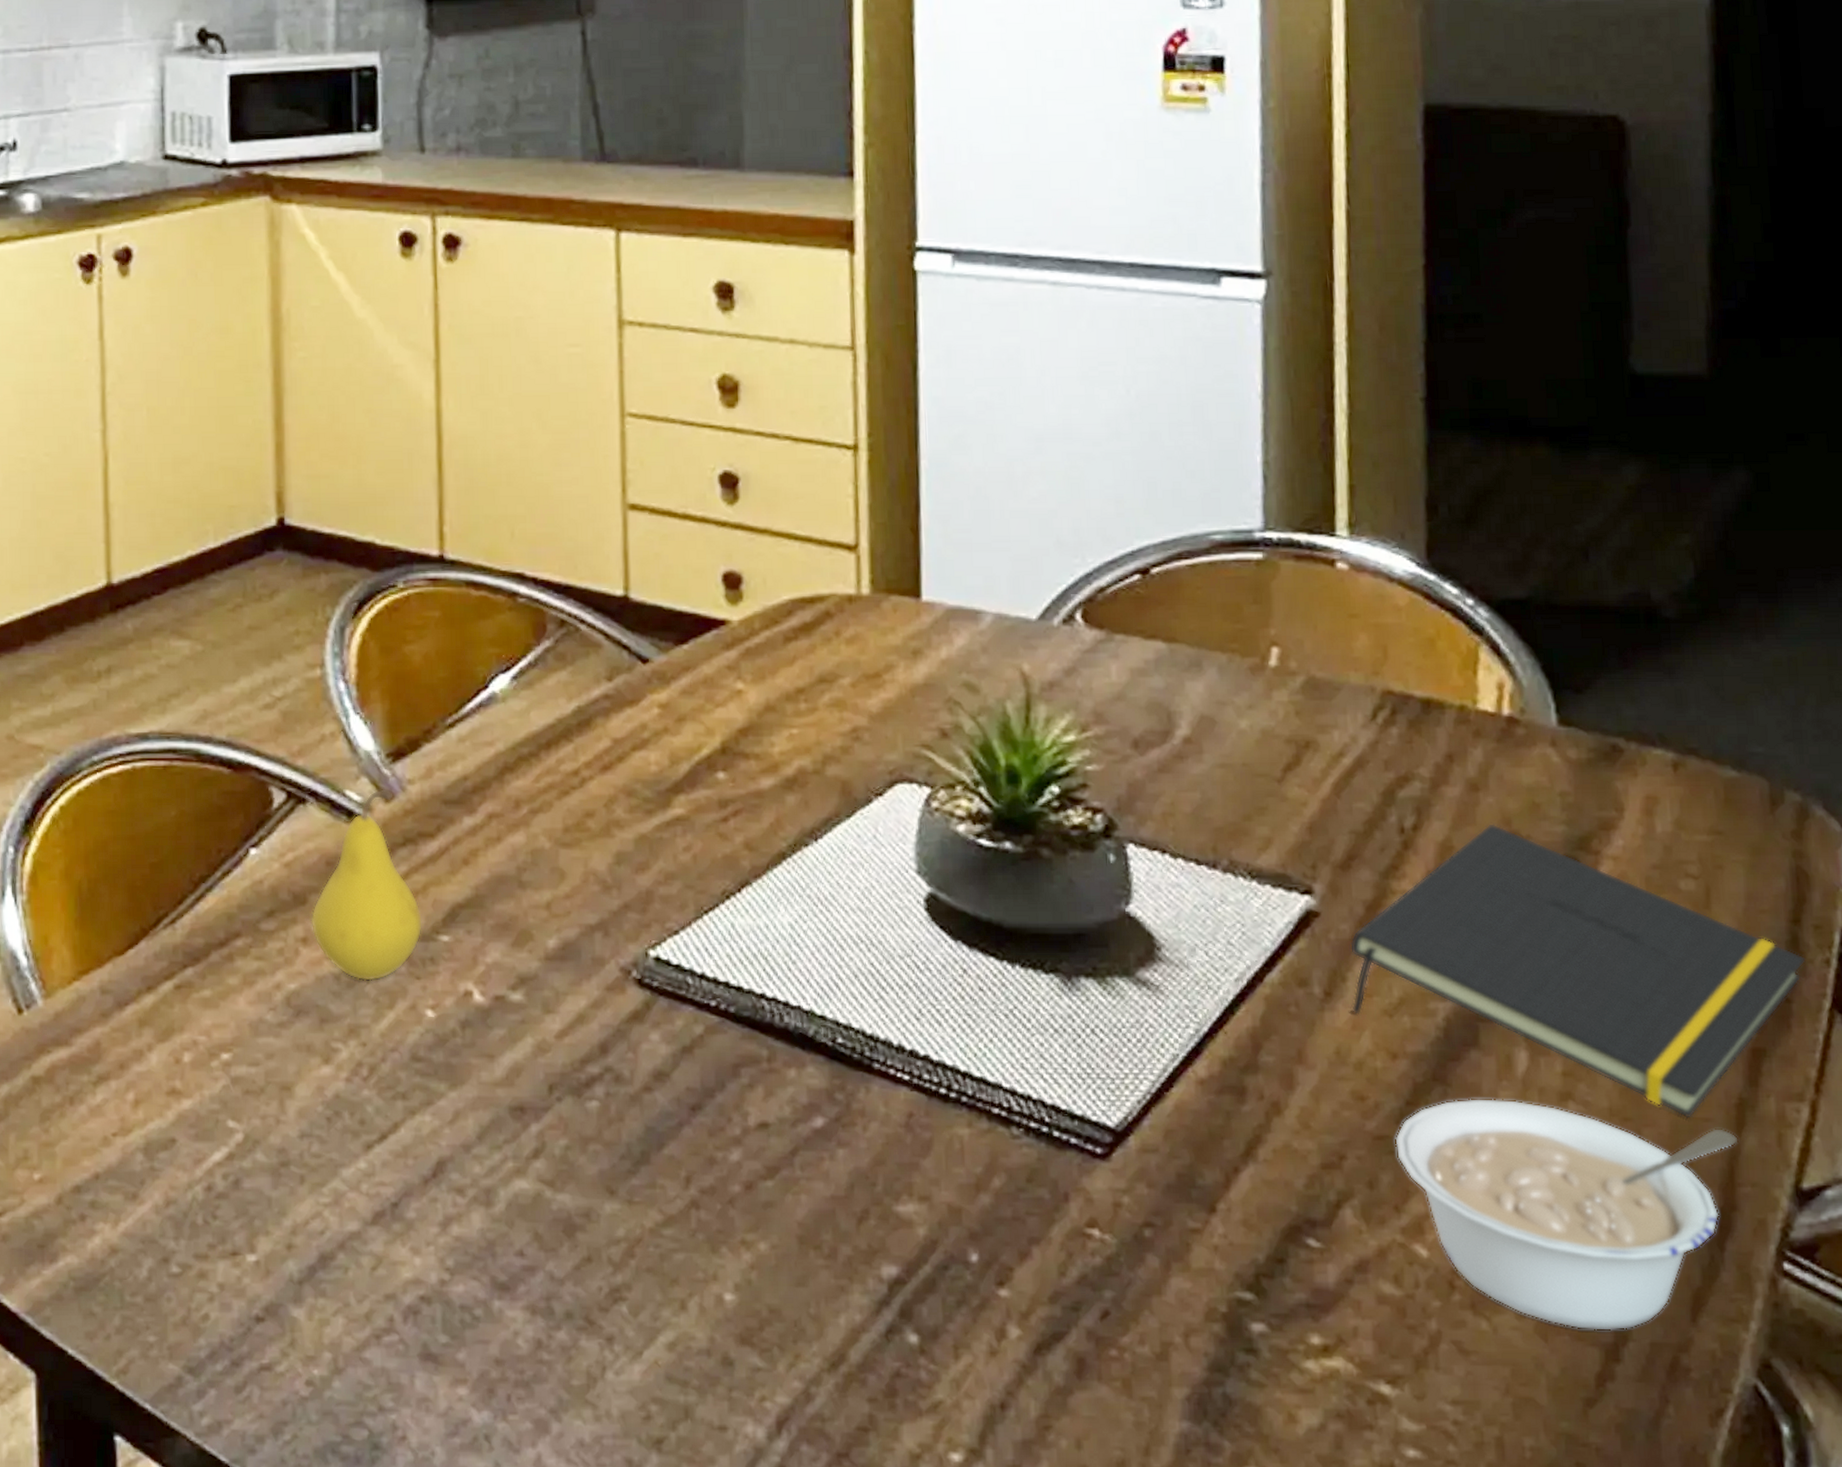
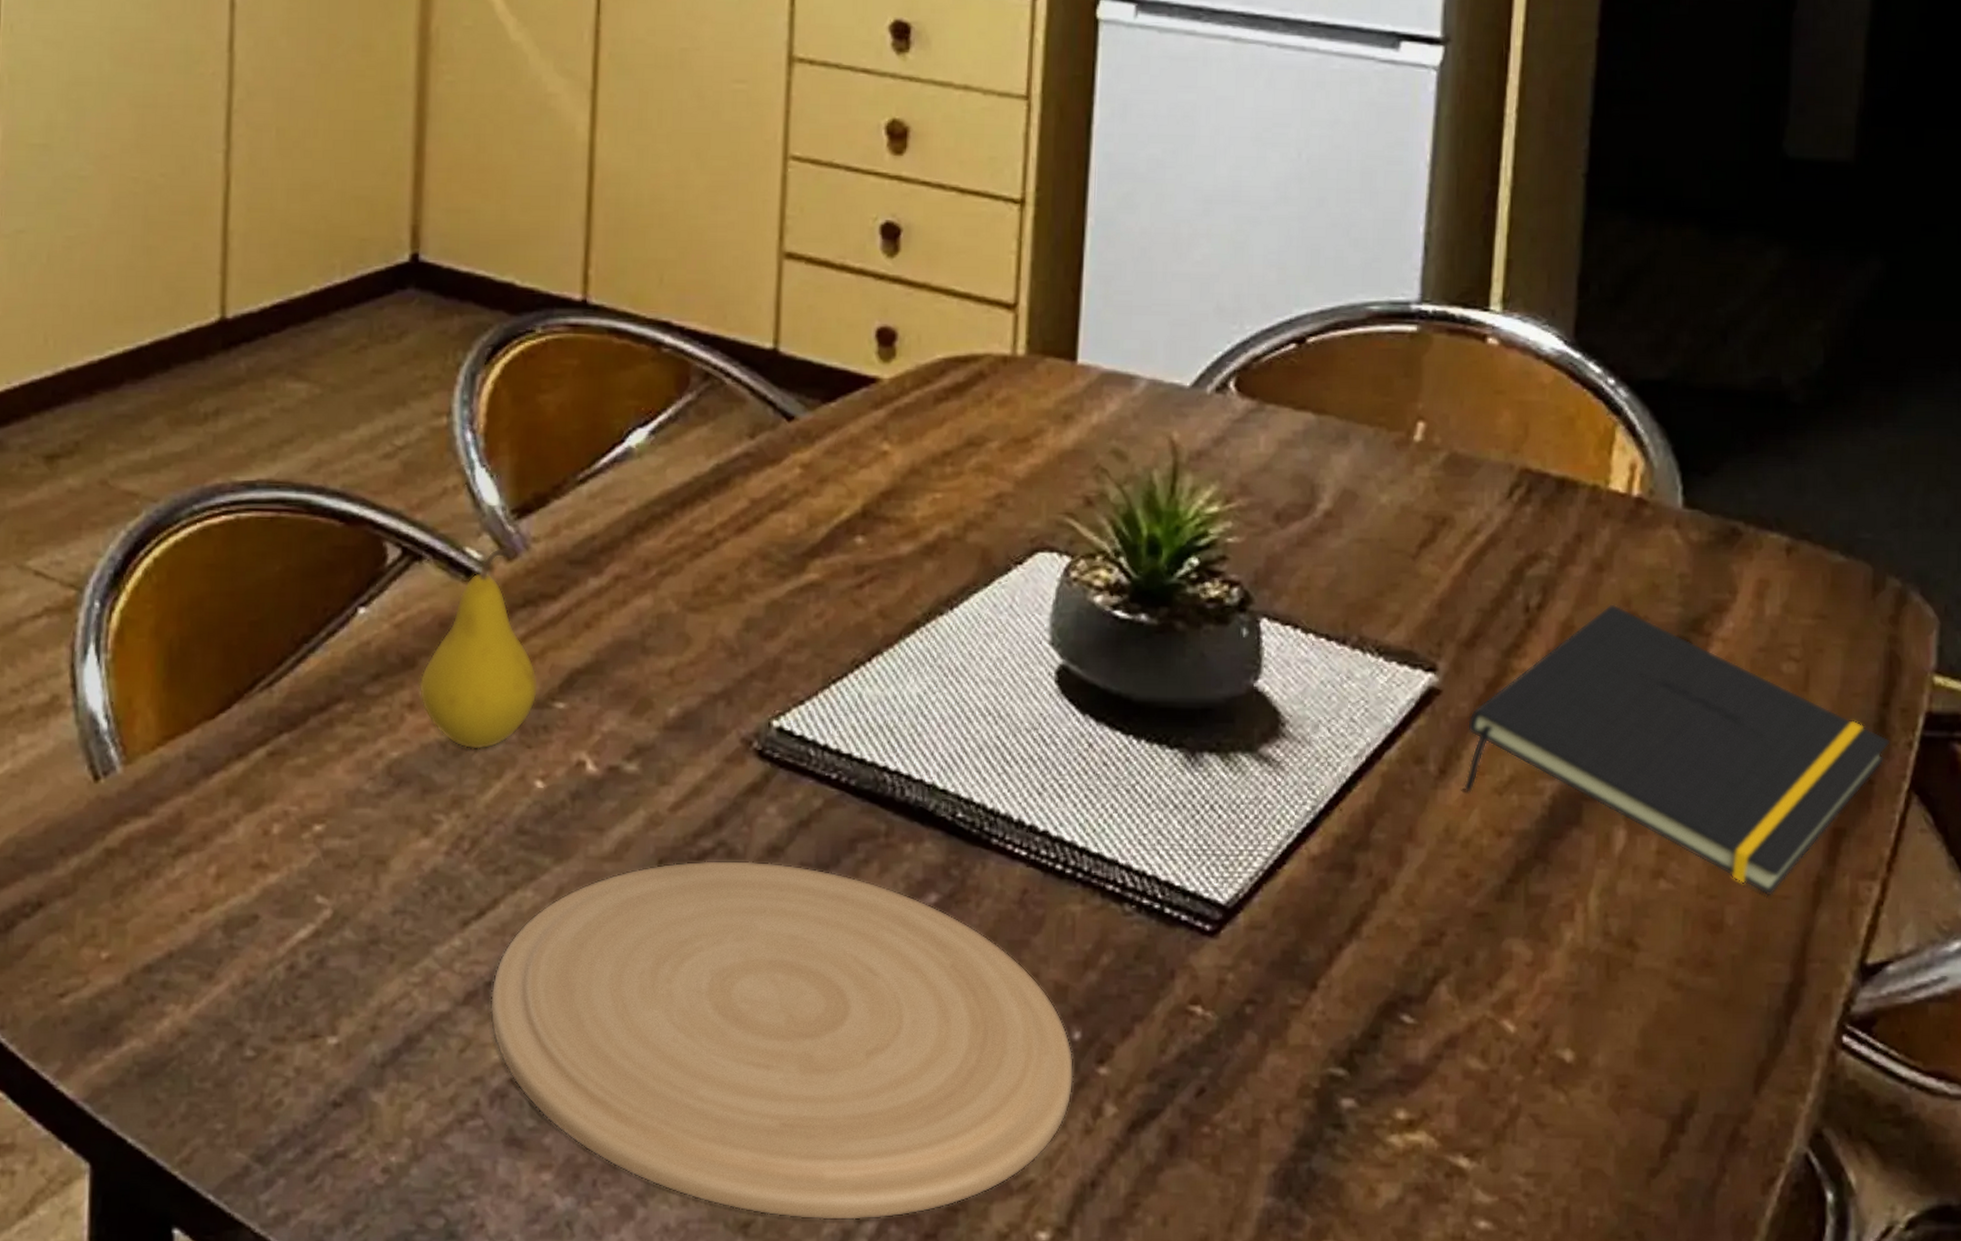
plate: none [397,1085,975,1439] -> present [490,860,1074,1221]
legume: present [1395,1098,1737,1331] -> none [1493,875,1812,1103]

